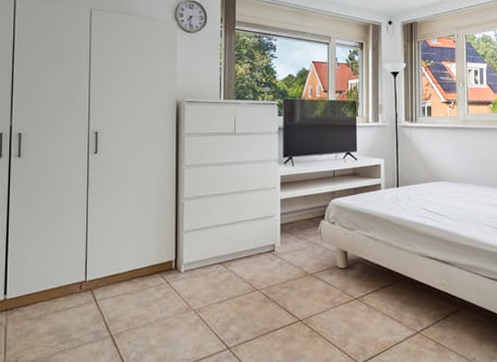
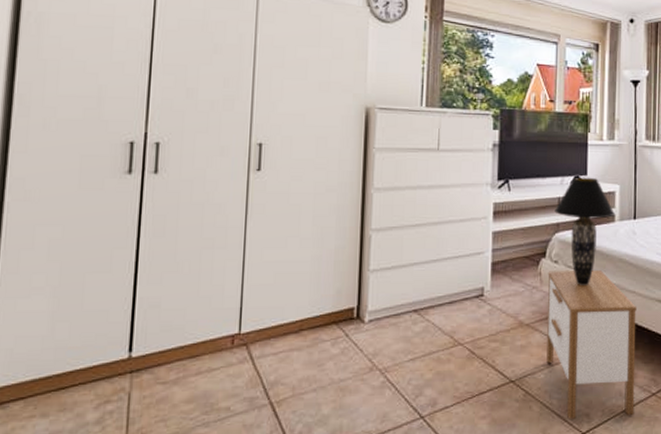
nightstand: none [326,230,402,352] -> present [546,270,637,419]
table lamp: none [331,153,381,242] -> present [555,177,615,285]

